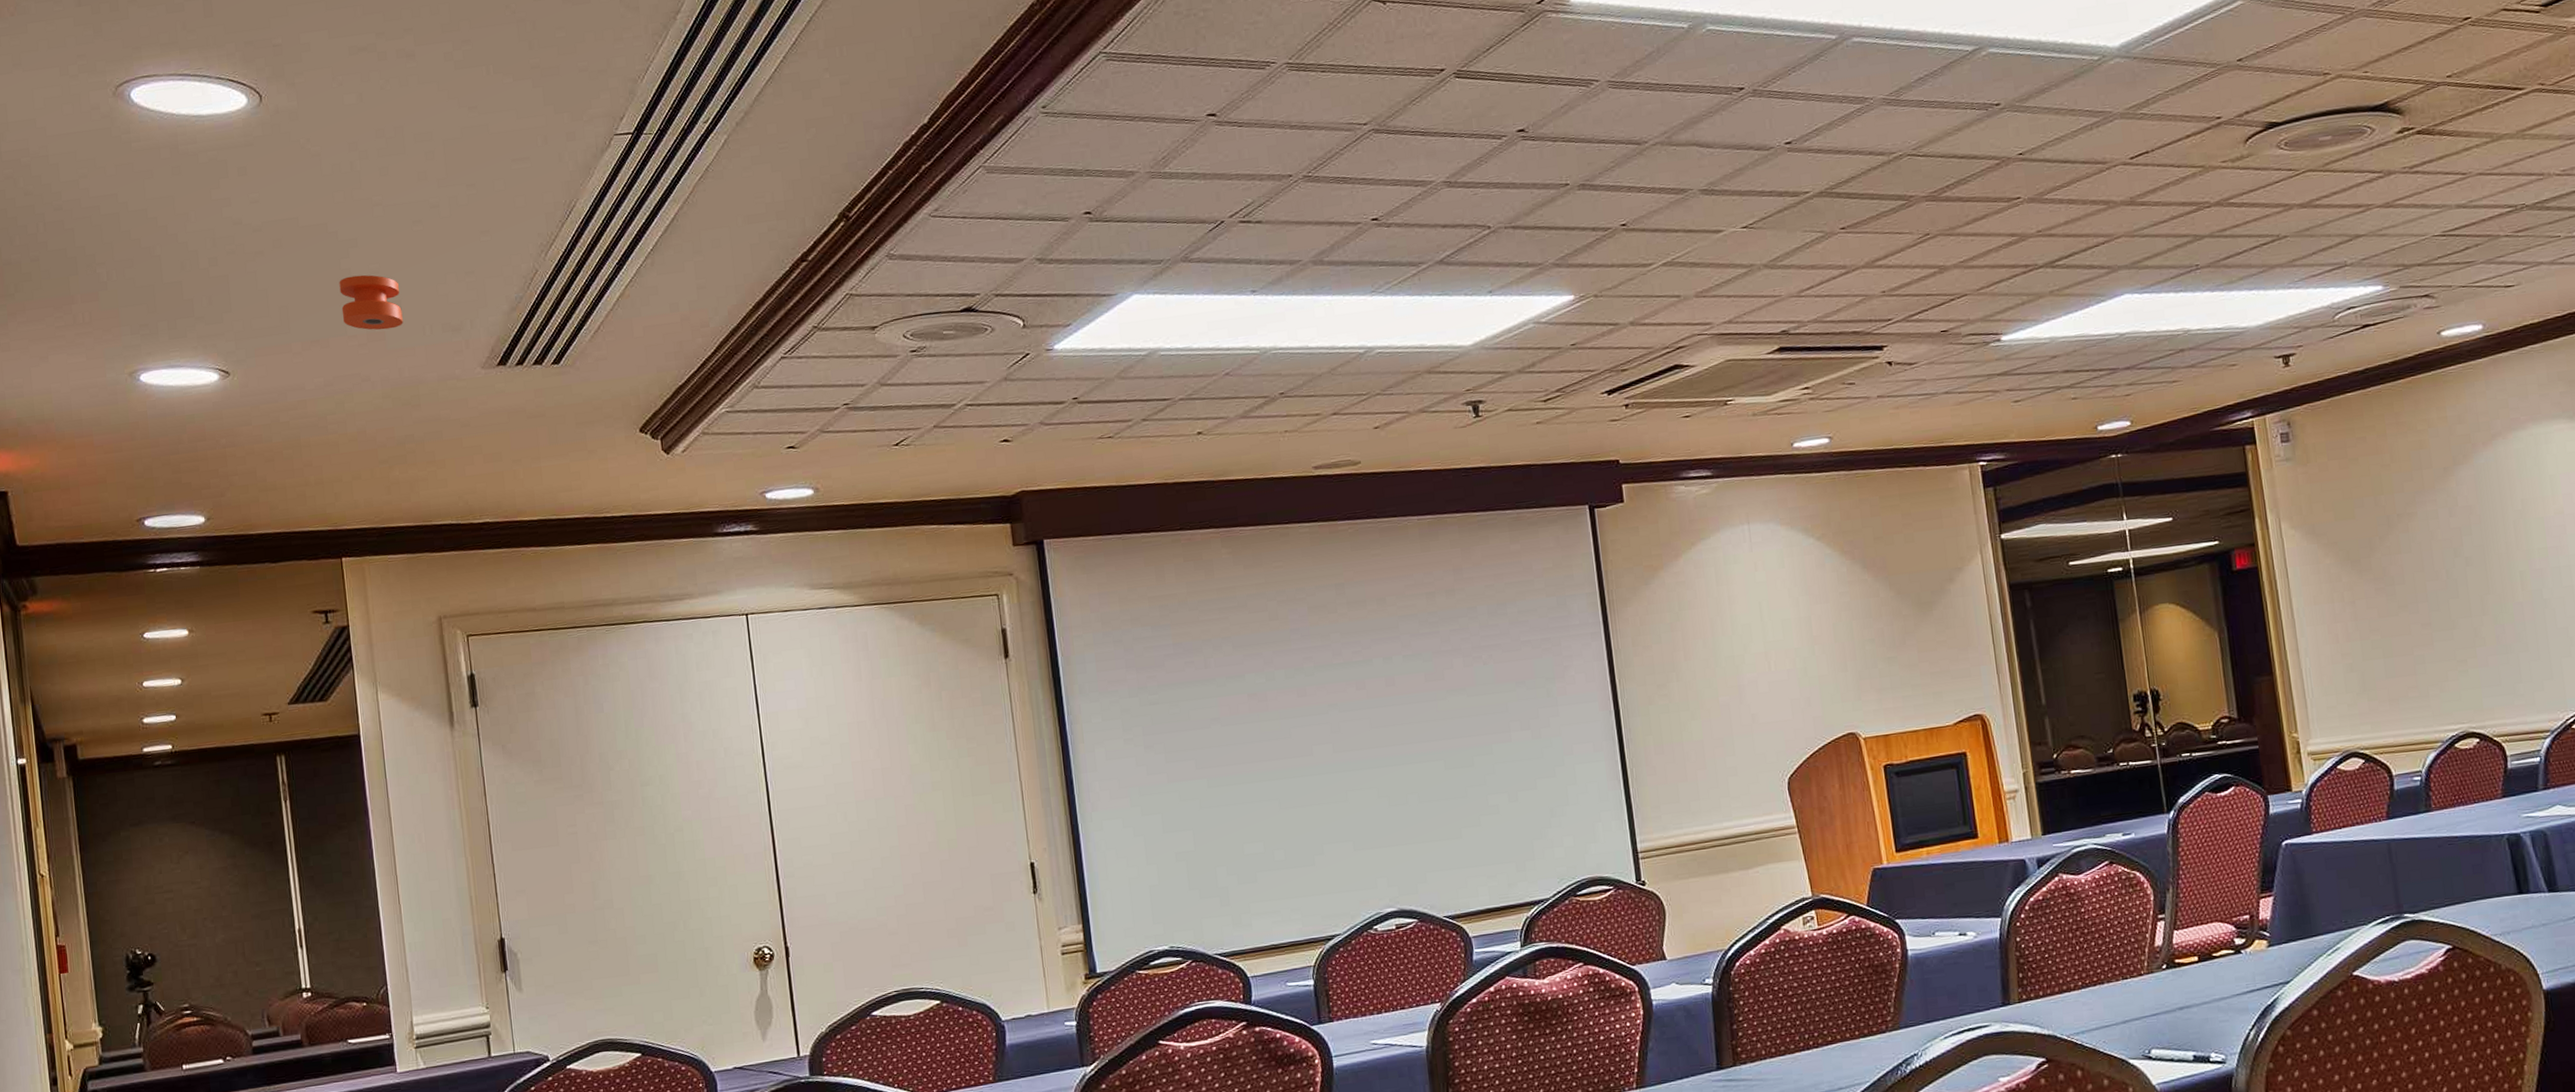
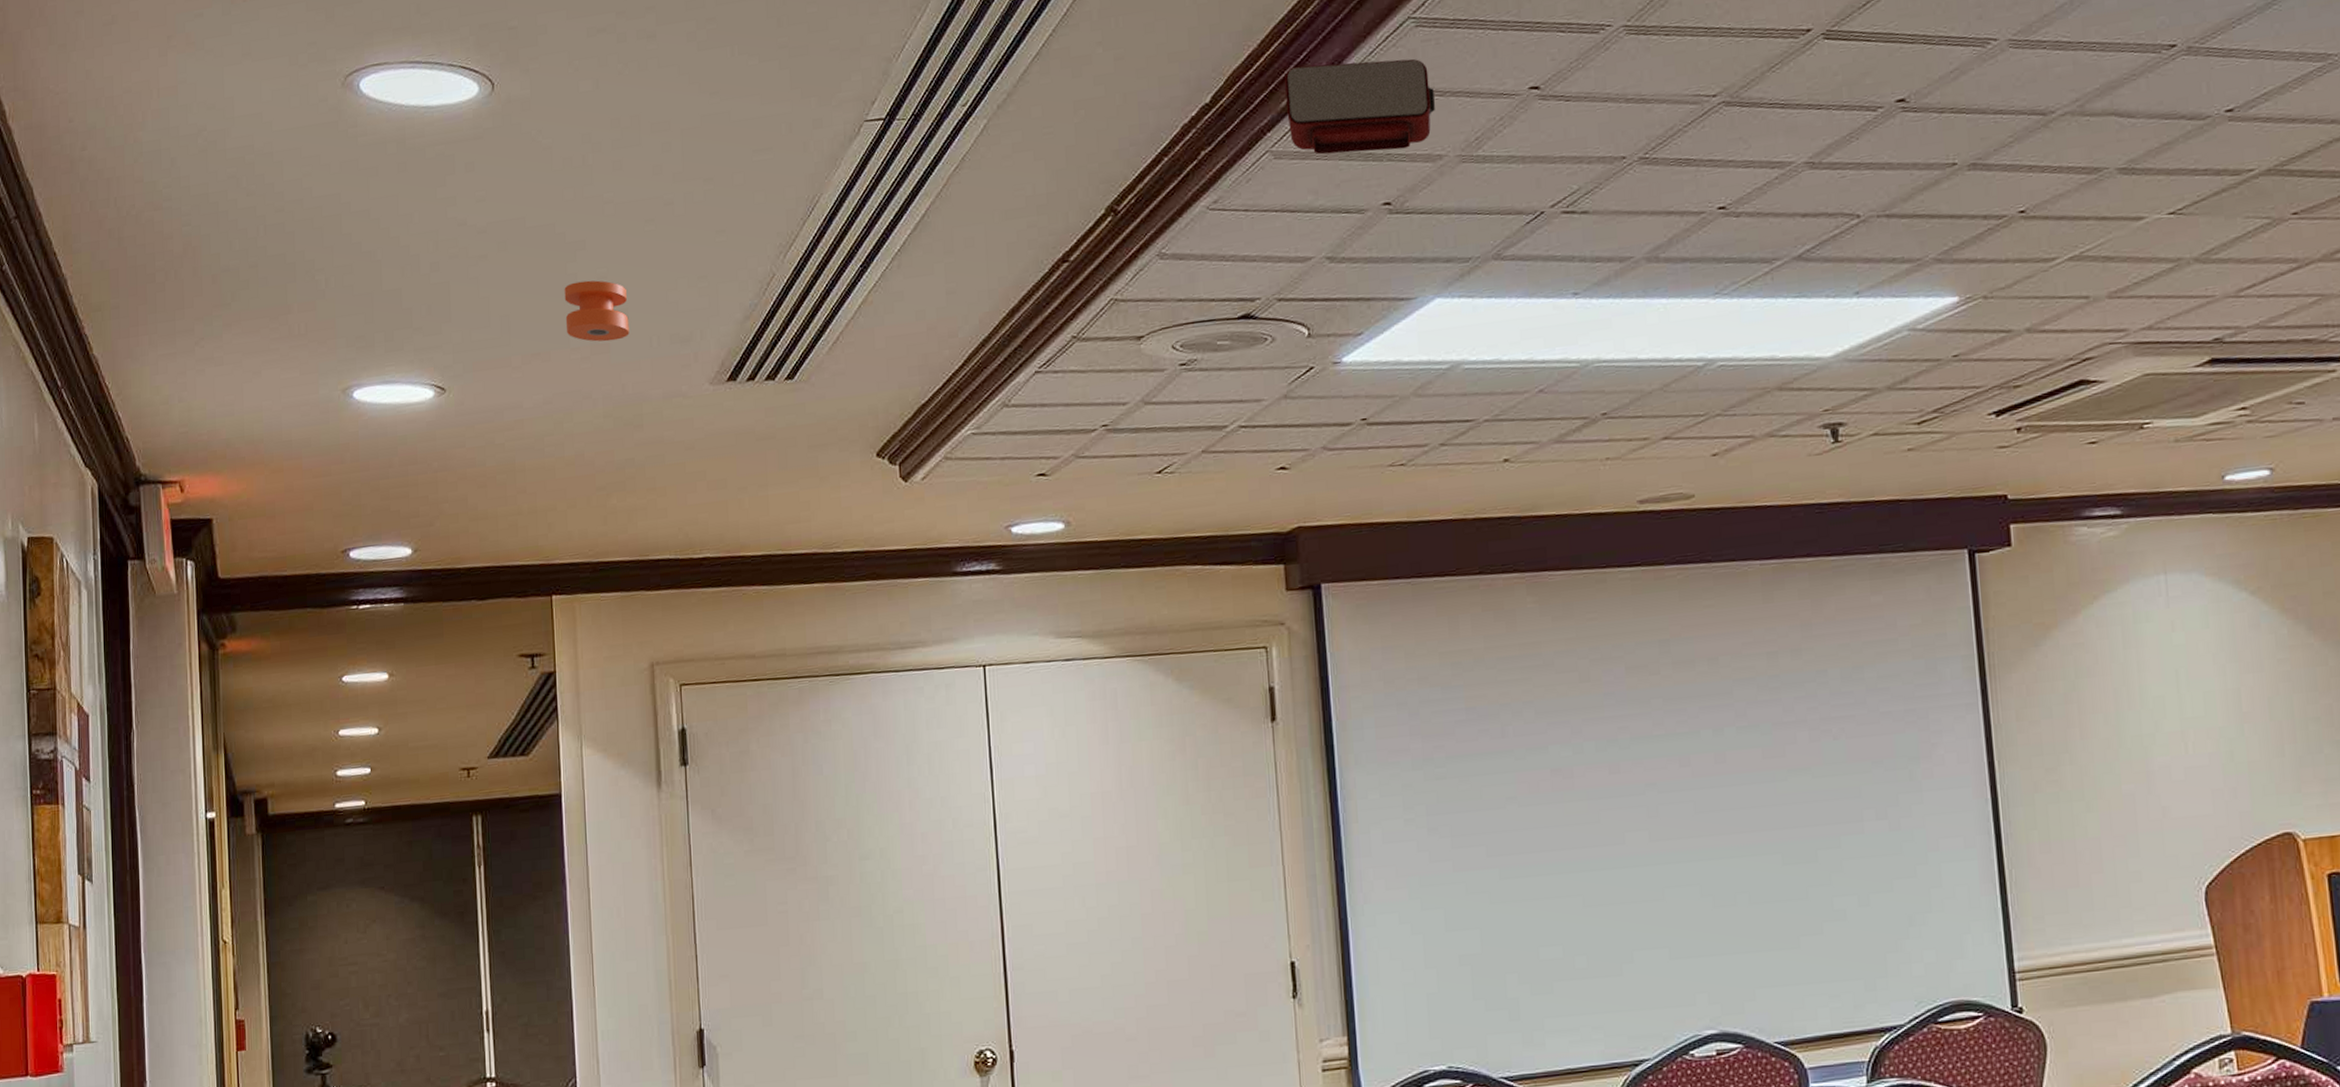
projector: none [993,88,1126,170] -> present [1285,58,1435,155]

